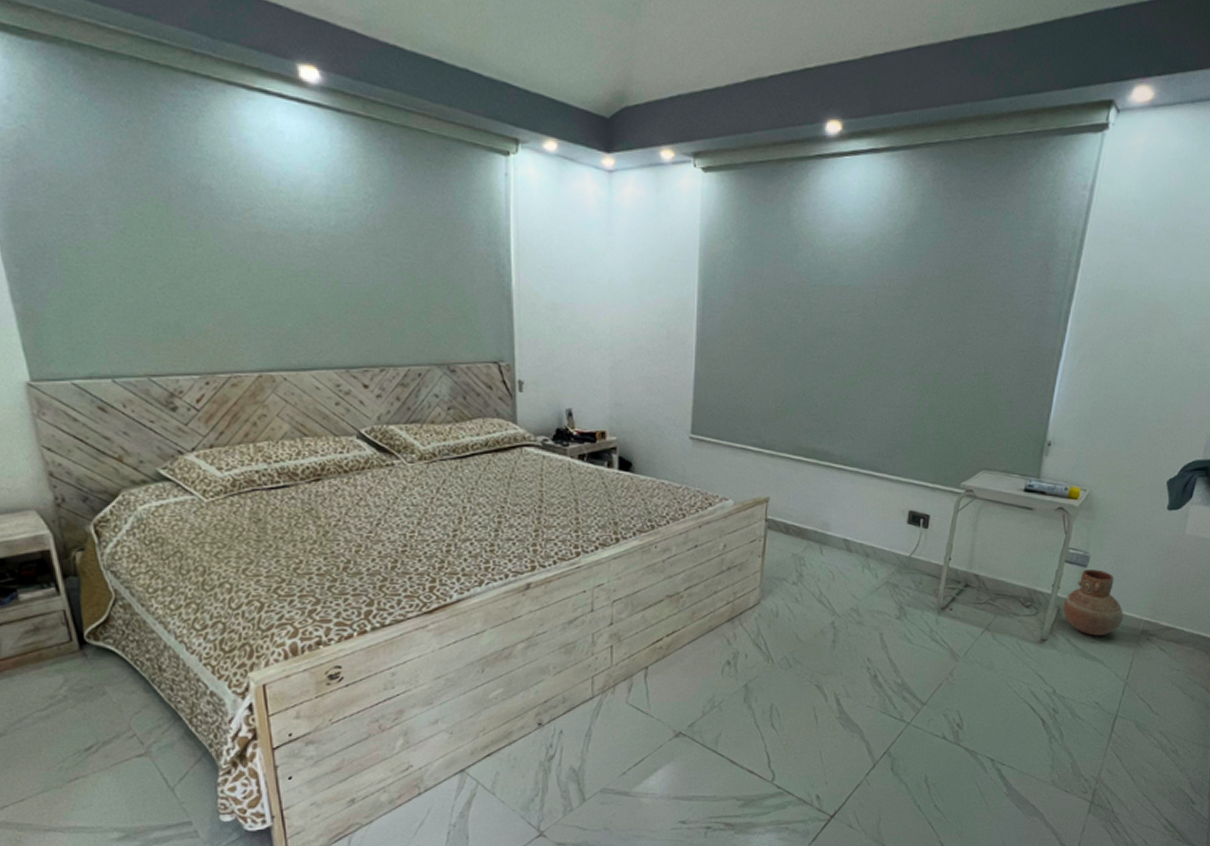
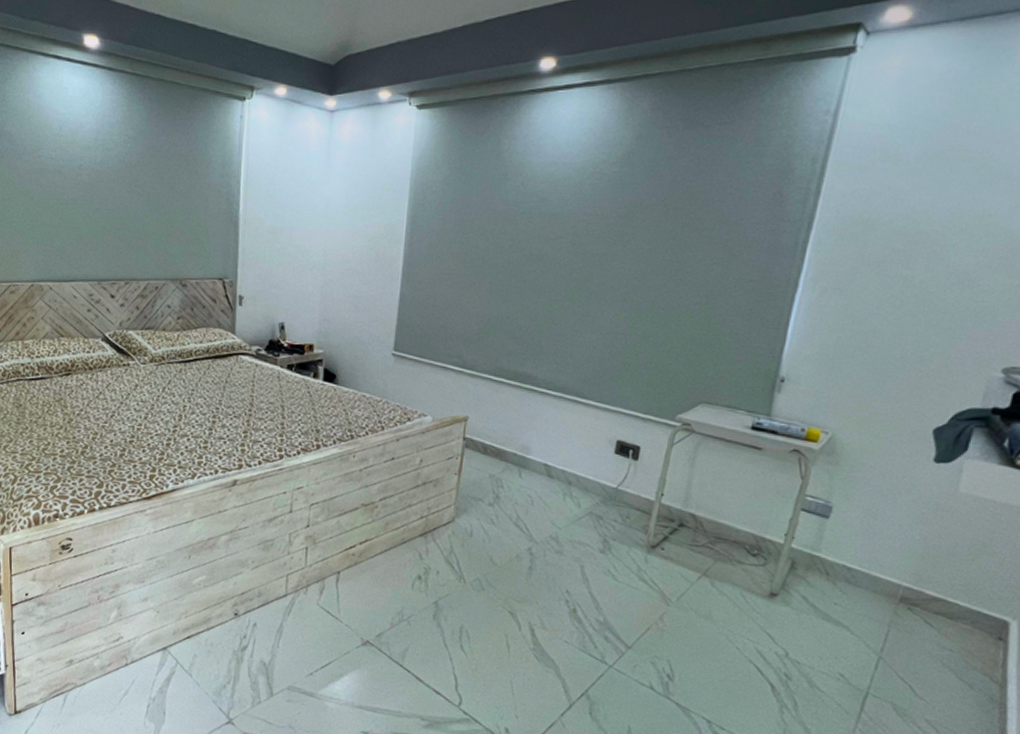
vase: present [1063,569,1123,636] -> none [798,521,876,598]

